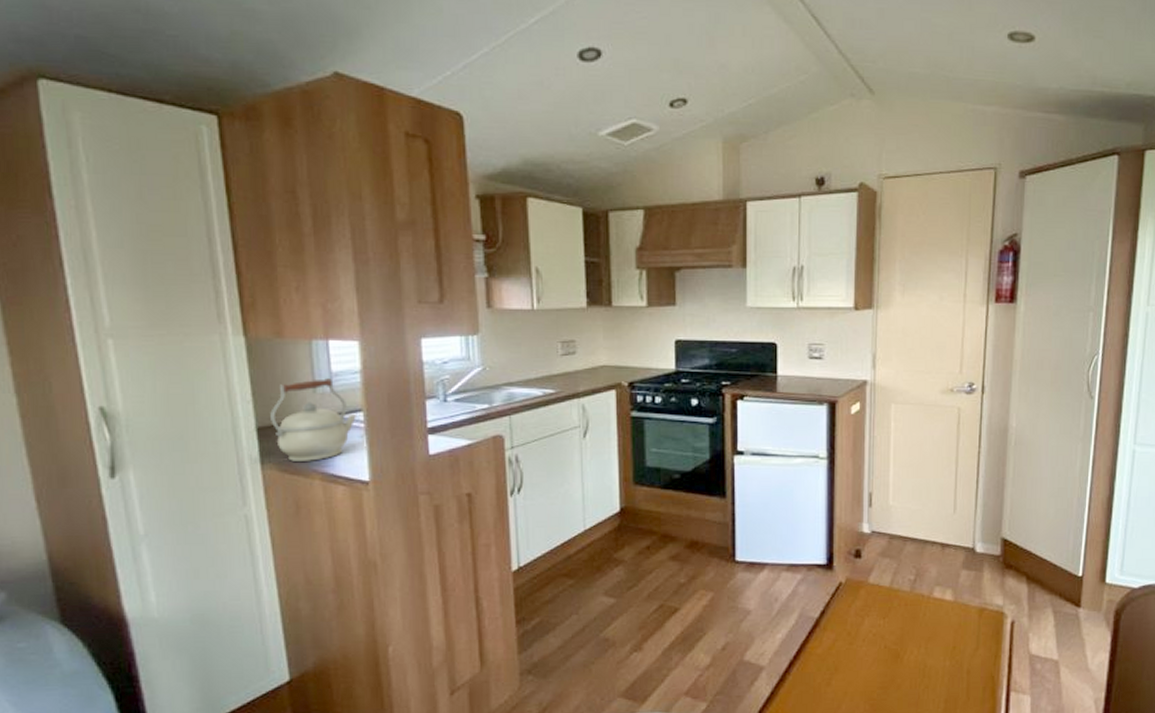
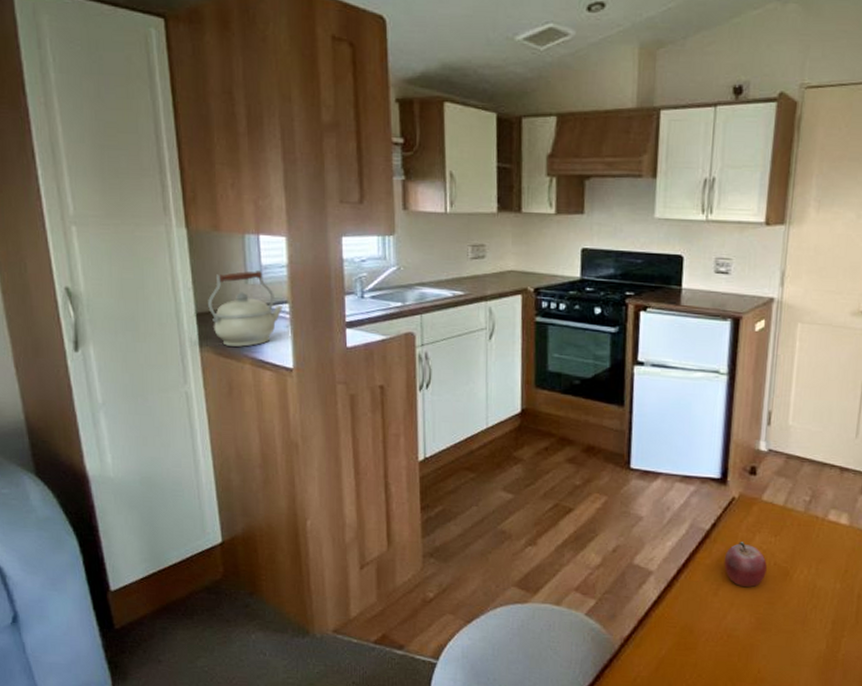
fruit: none [835,627,877,674] -> present [724,542,767,588]

